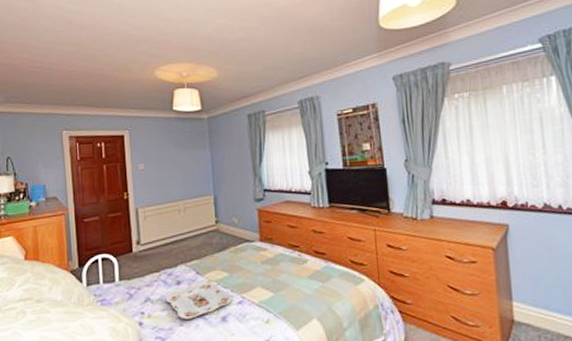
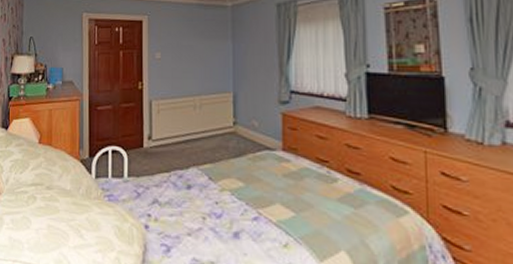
serving tray: present [165,282,232,319] -> none [174,189,247,230]

